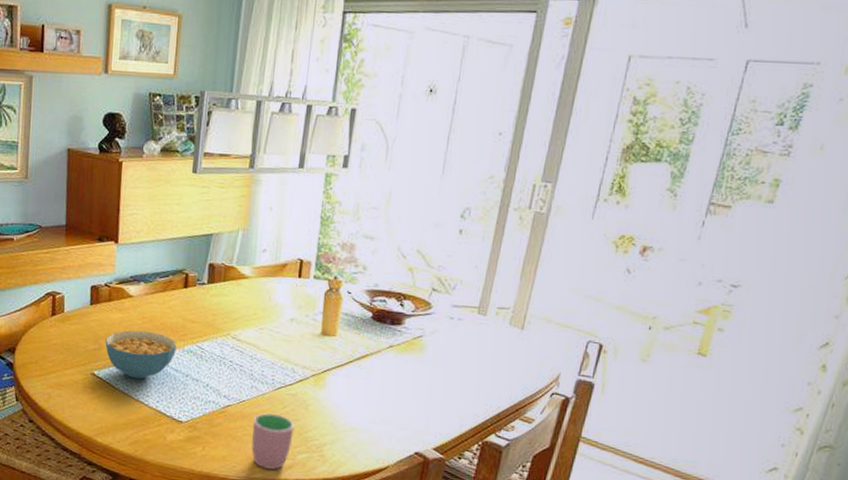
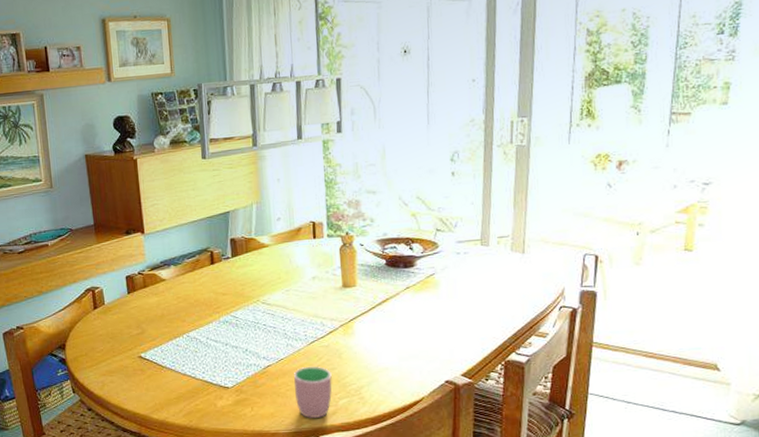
cereal bowl: present [105,330,176,380] -> none [146,309,213,355]

